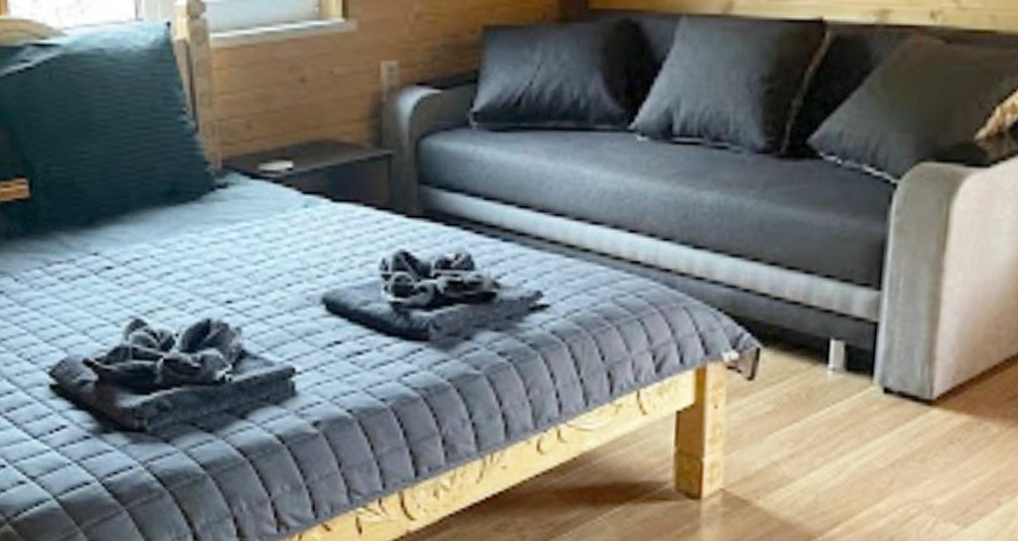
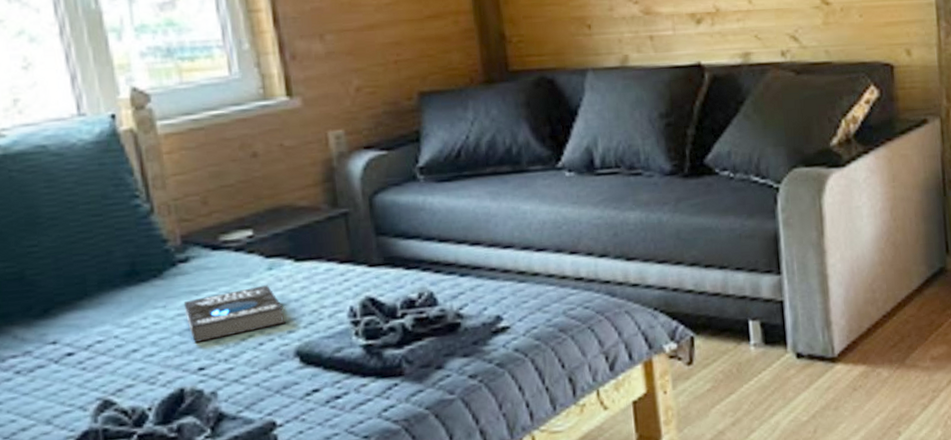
book: none [218,223,316,274] -> present [183,285,286,342]

